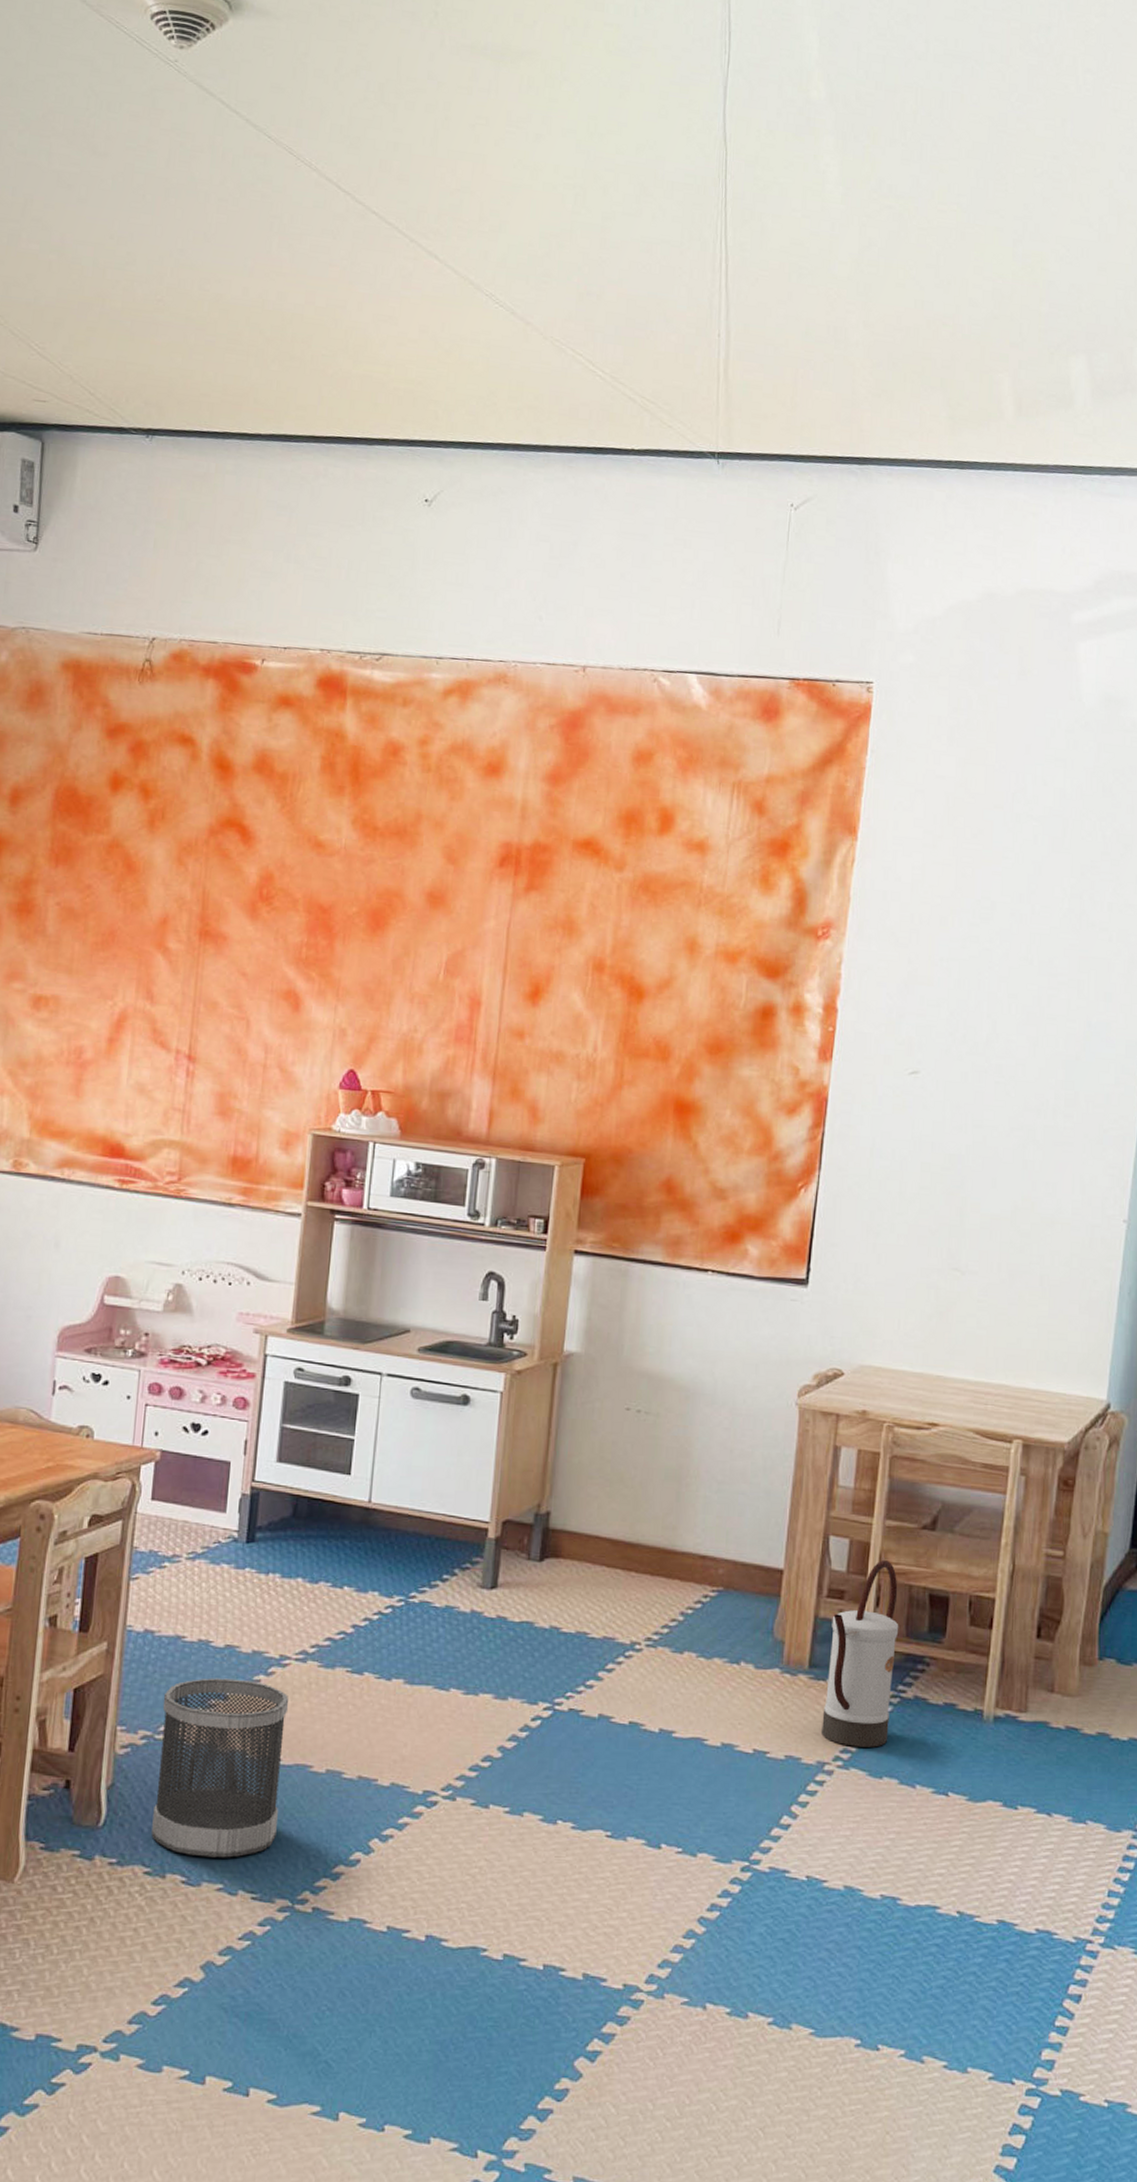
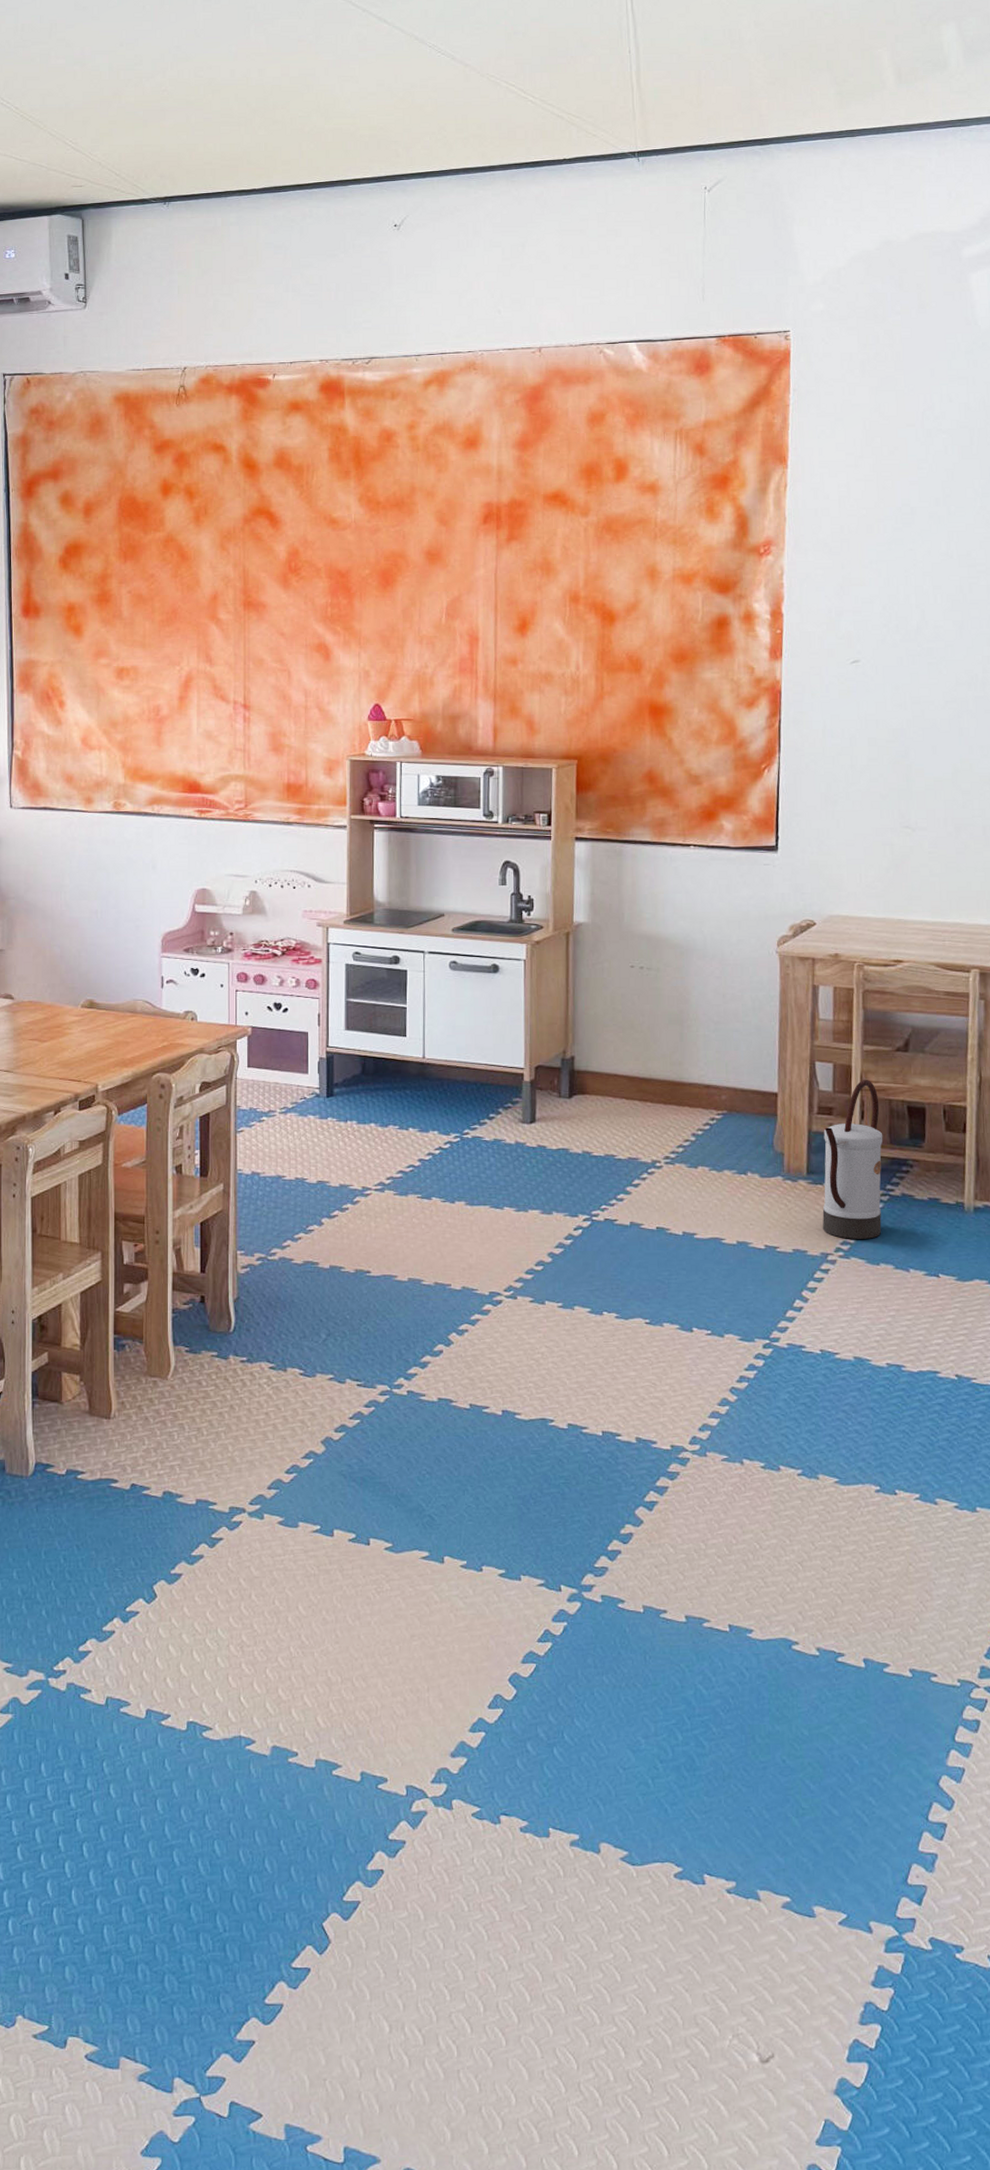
wastebasket: present [151,1678,290,1858] -> none [272,1208,373,1353]

